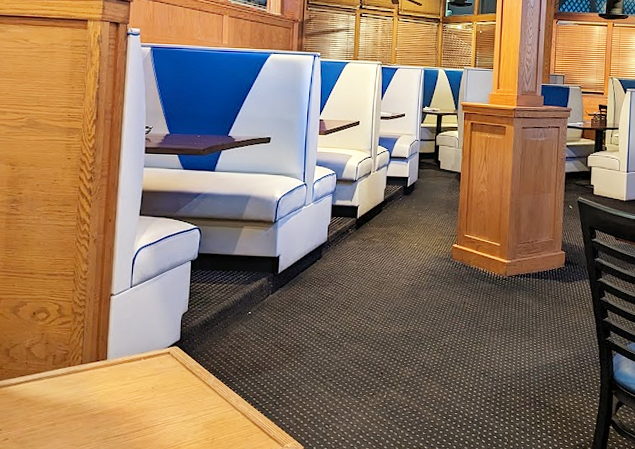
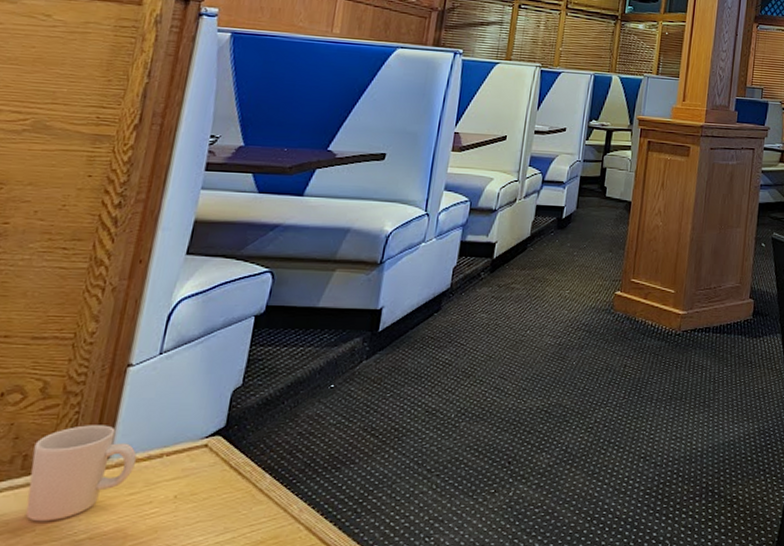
mug: none [58,336,125,401] -> present [25,425,137,522]

